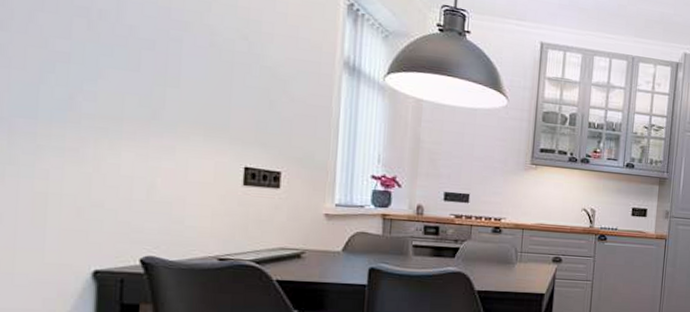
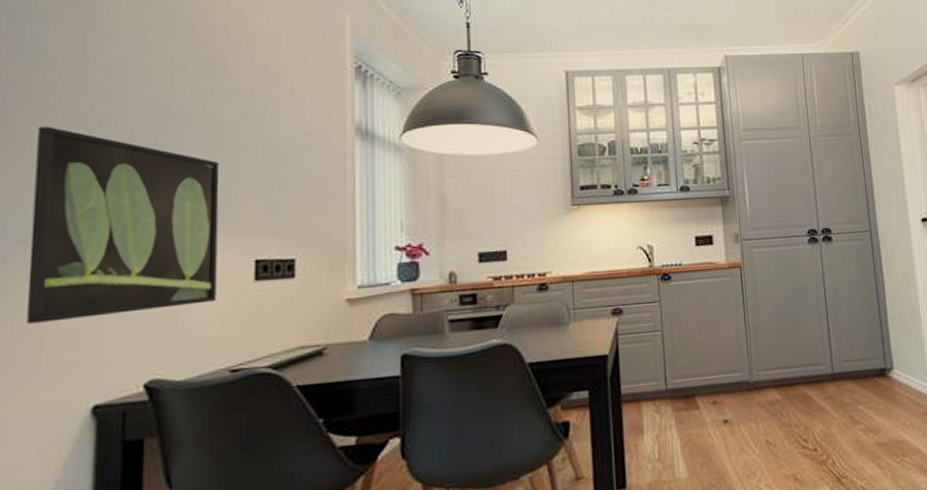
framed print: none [31,9,215,198] -> present [26,126,220,324]

